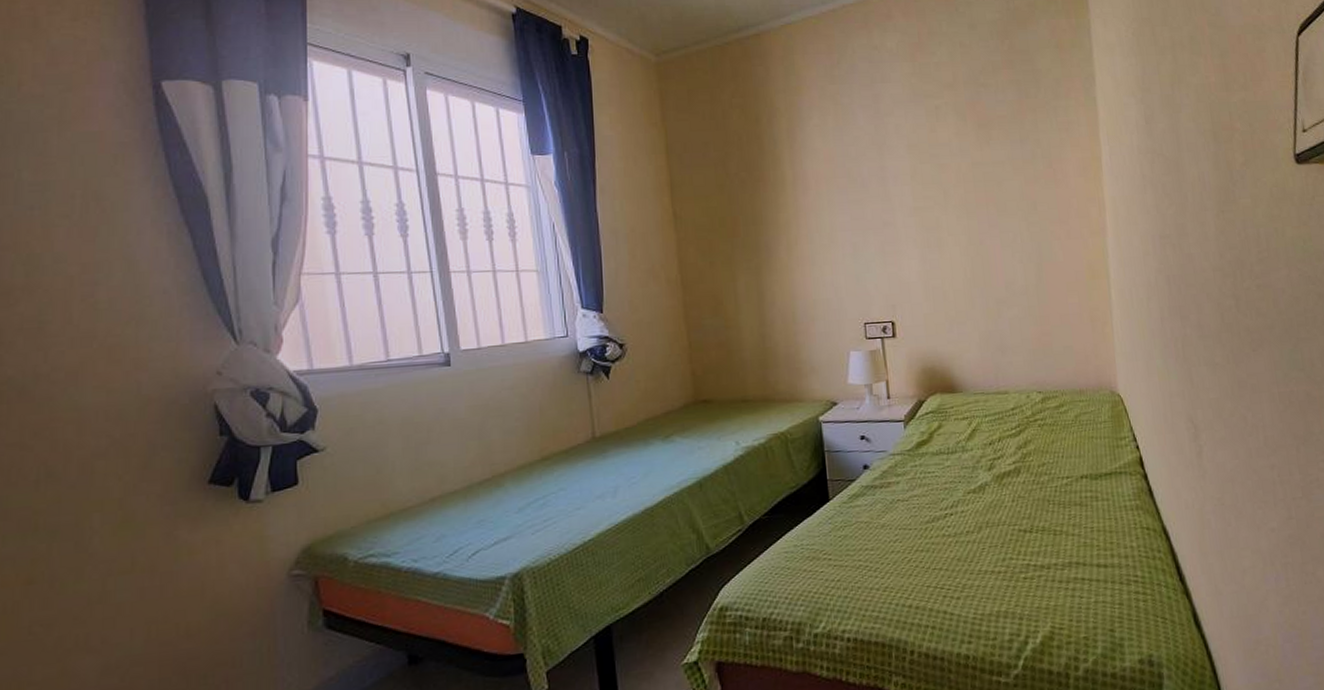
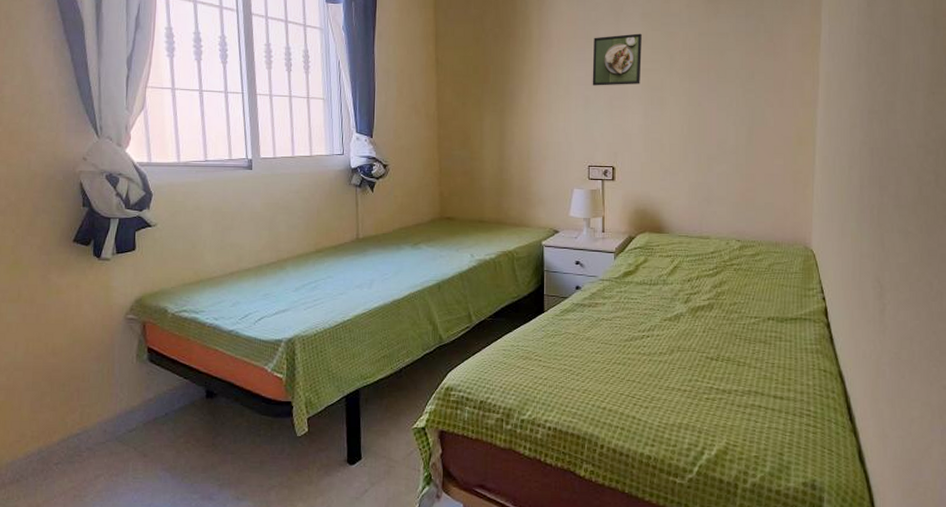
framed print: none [856,167,914,231] -> present [592,33,642,86]

